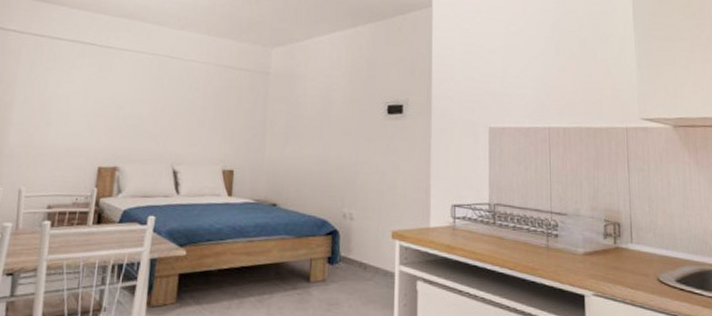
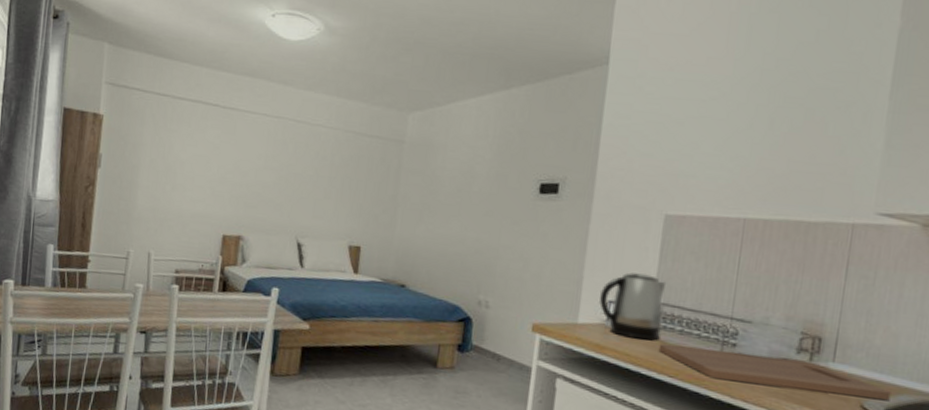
kettle: none [446,178,498,238] -> present [599,272,666,341]
cutting board: none [498,240,677,273] -> present [658,343,891,401]

